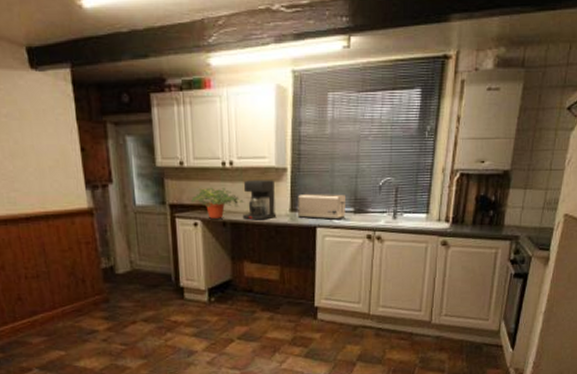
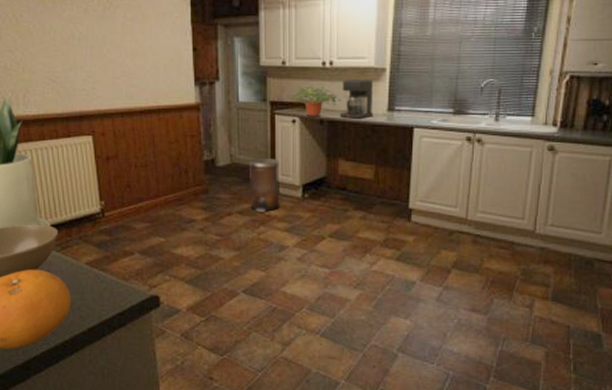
pedal bin: none [151,262,186,318] -> present [250,157,280,212]
toaster: present [298,193,347,221] -> none [395,93,446,122]

